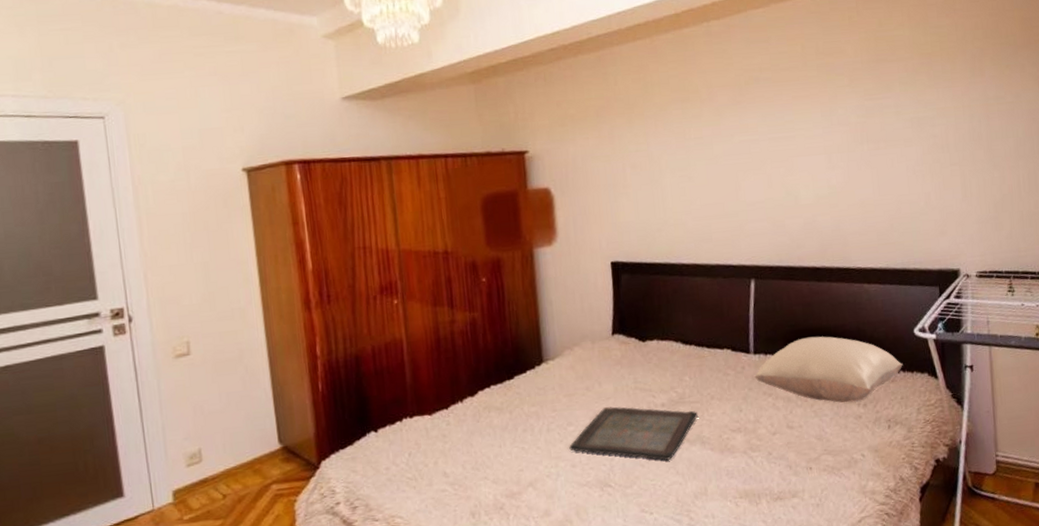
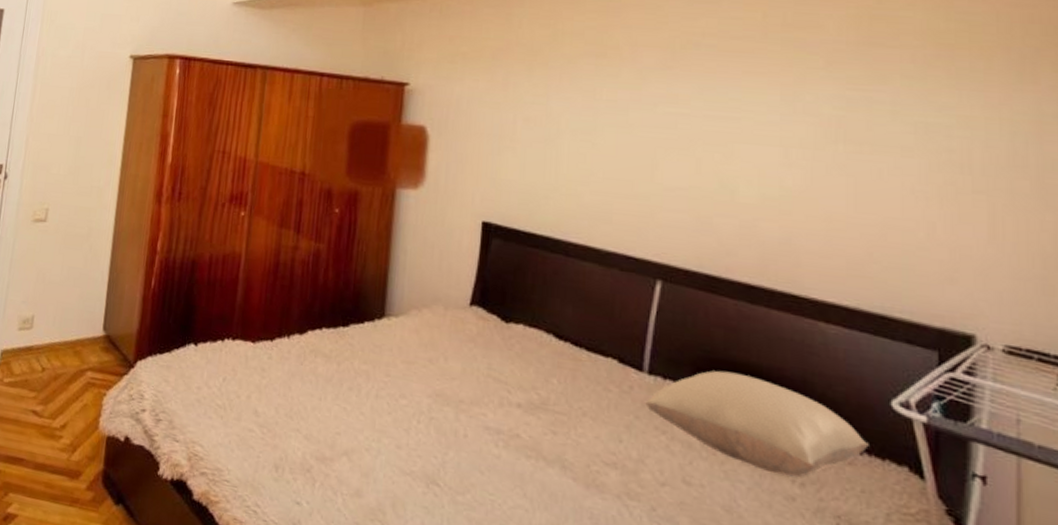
serving tray: present [569,406,698,461] -> none [397,388,562,476]

